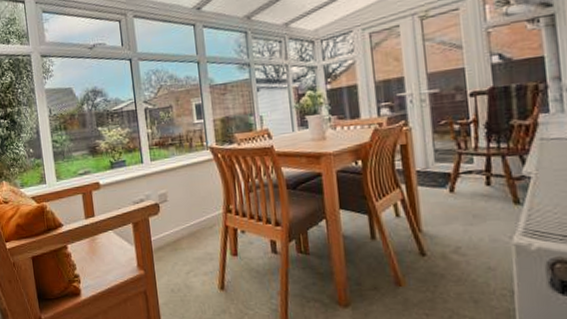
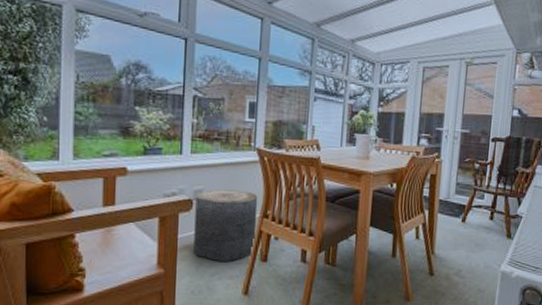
stool: none [161,189,224,259] -> present [193,189,258,262]

